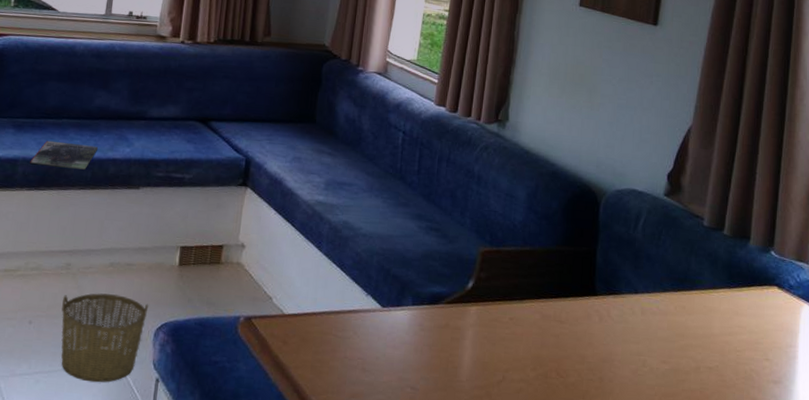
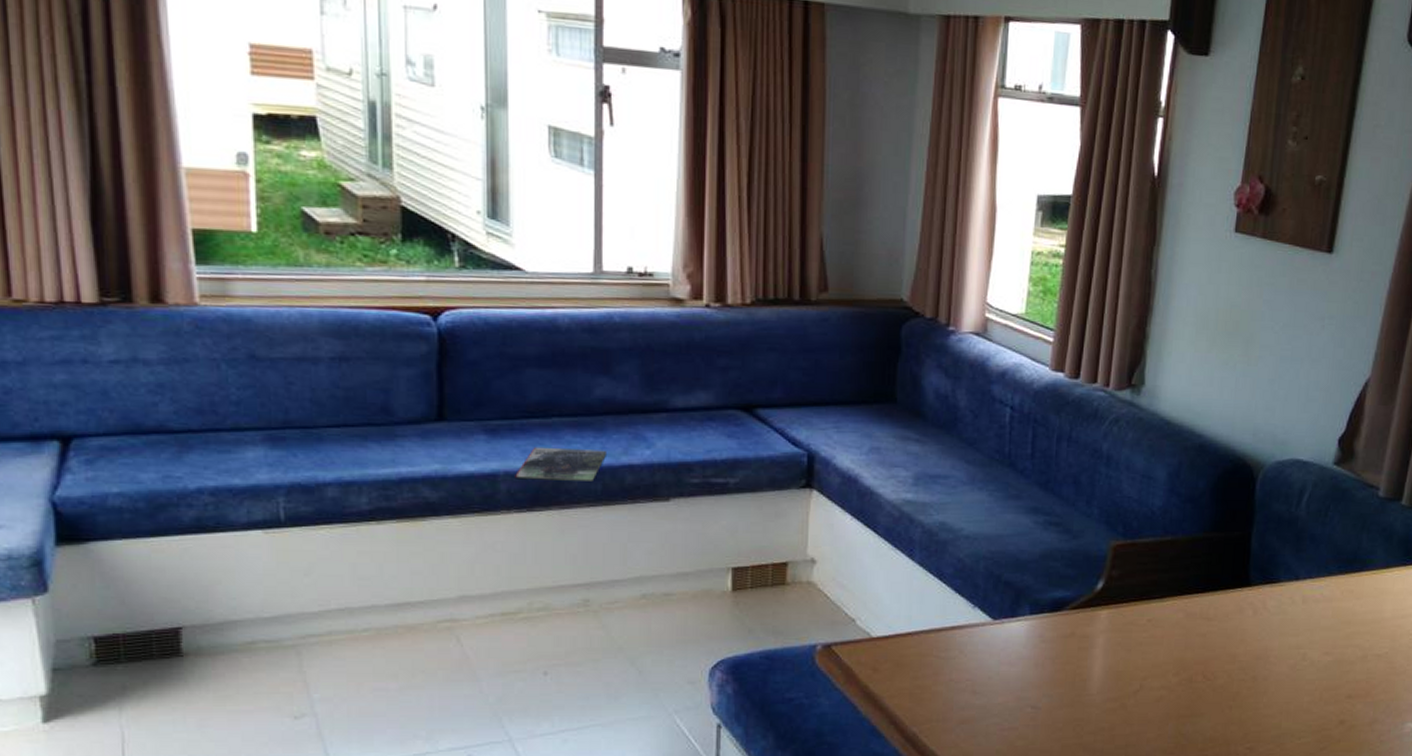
basket: present [61,293,149,382] -> none [585,632,698,734]

